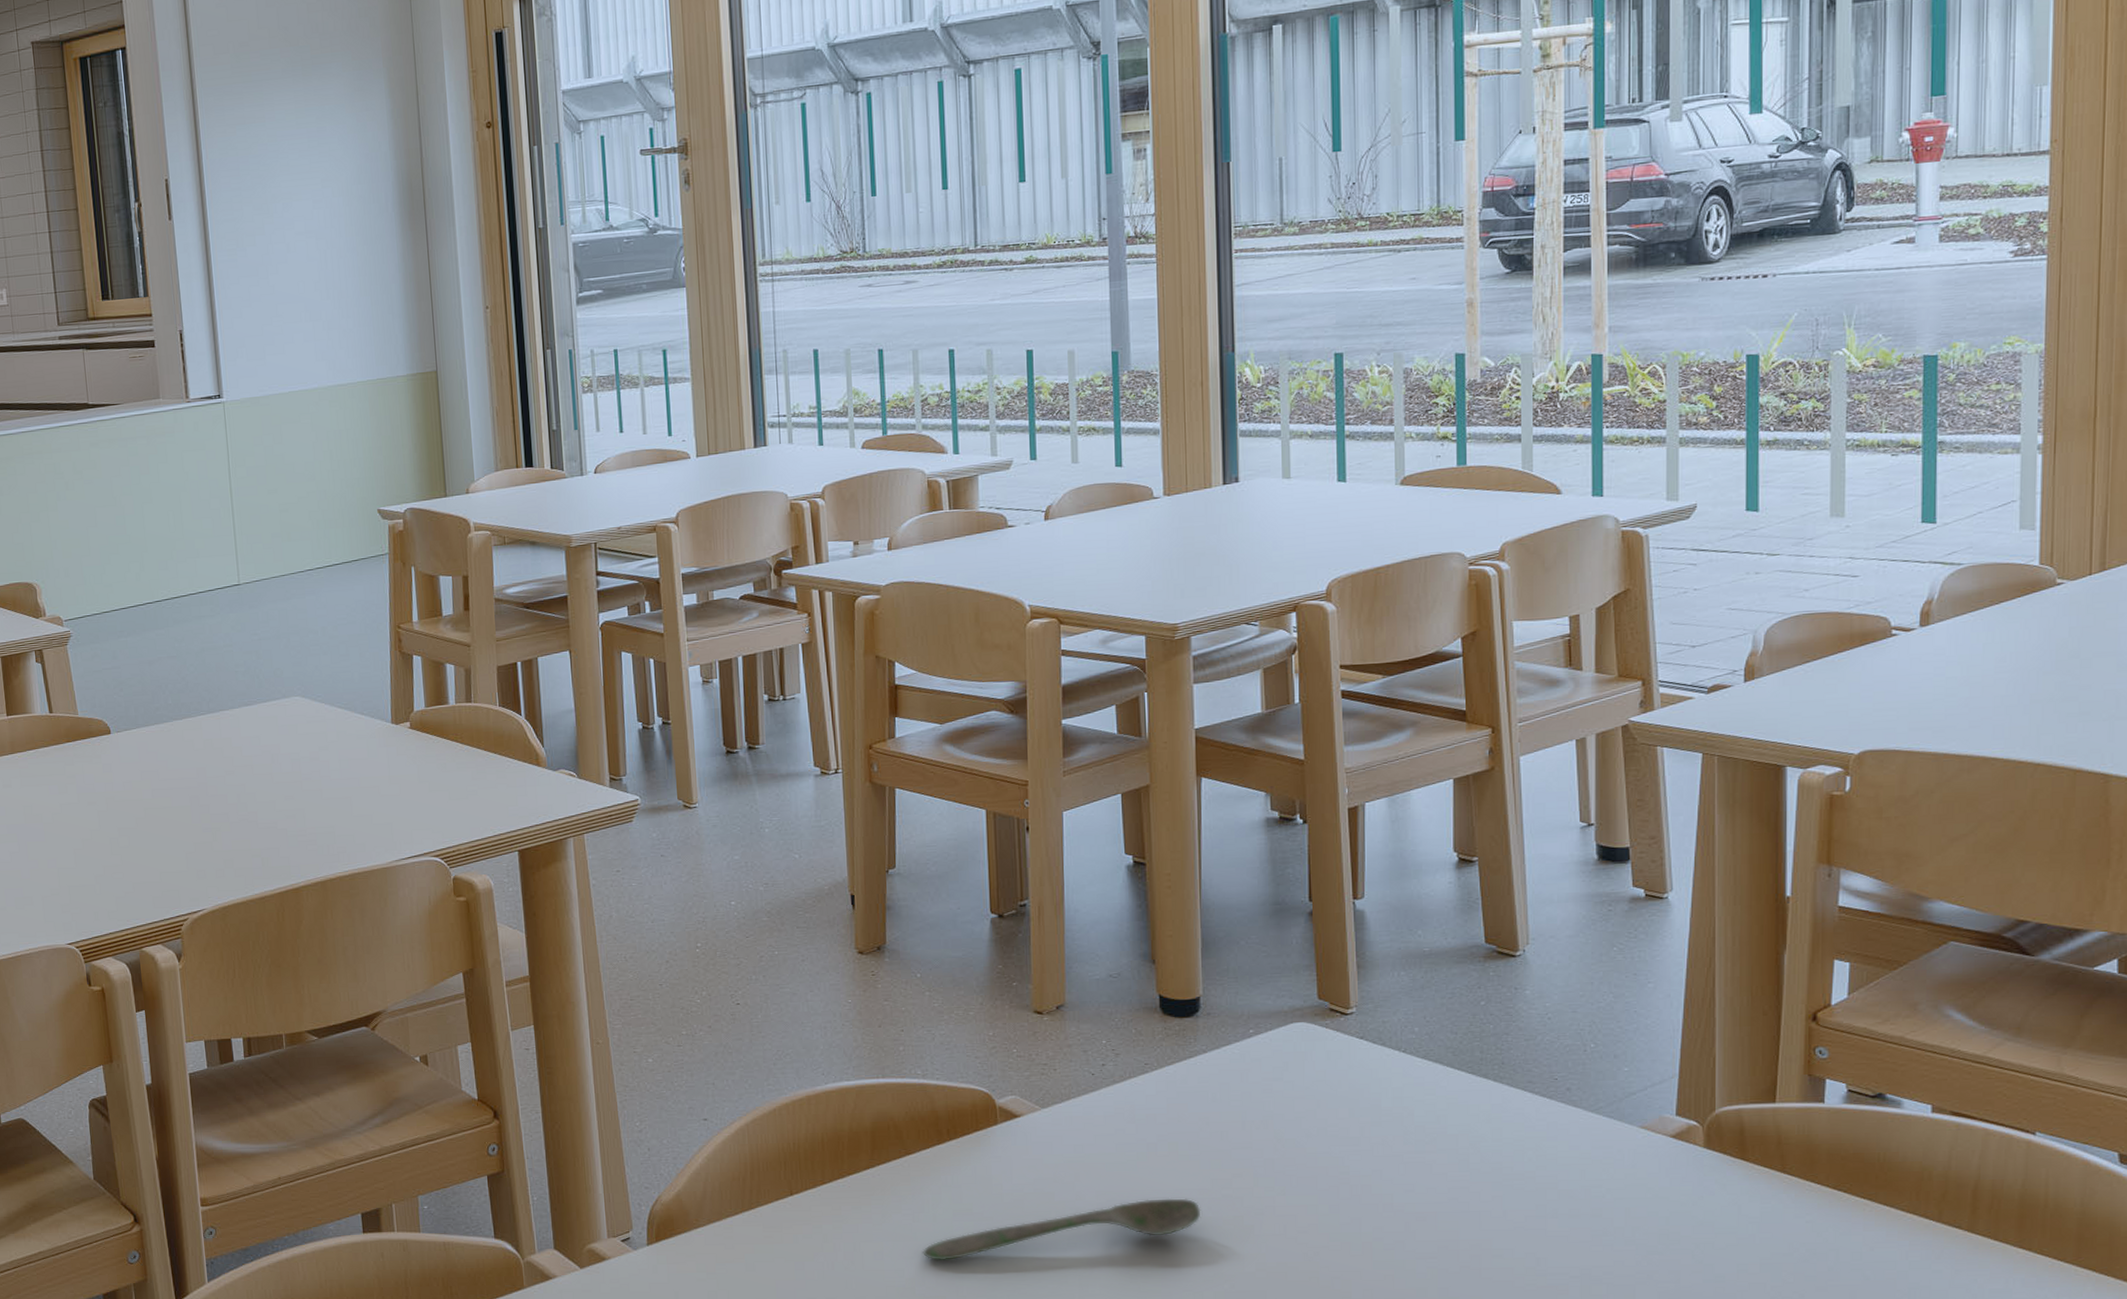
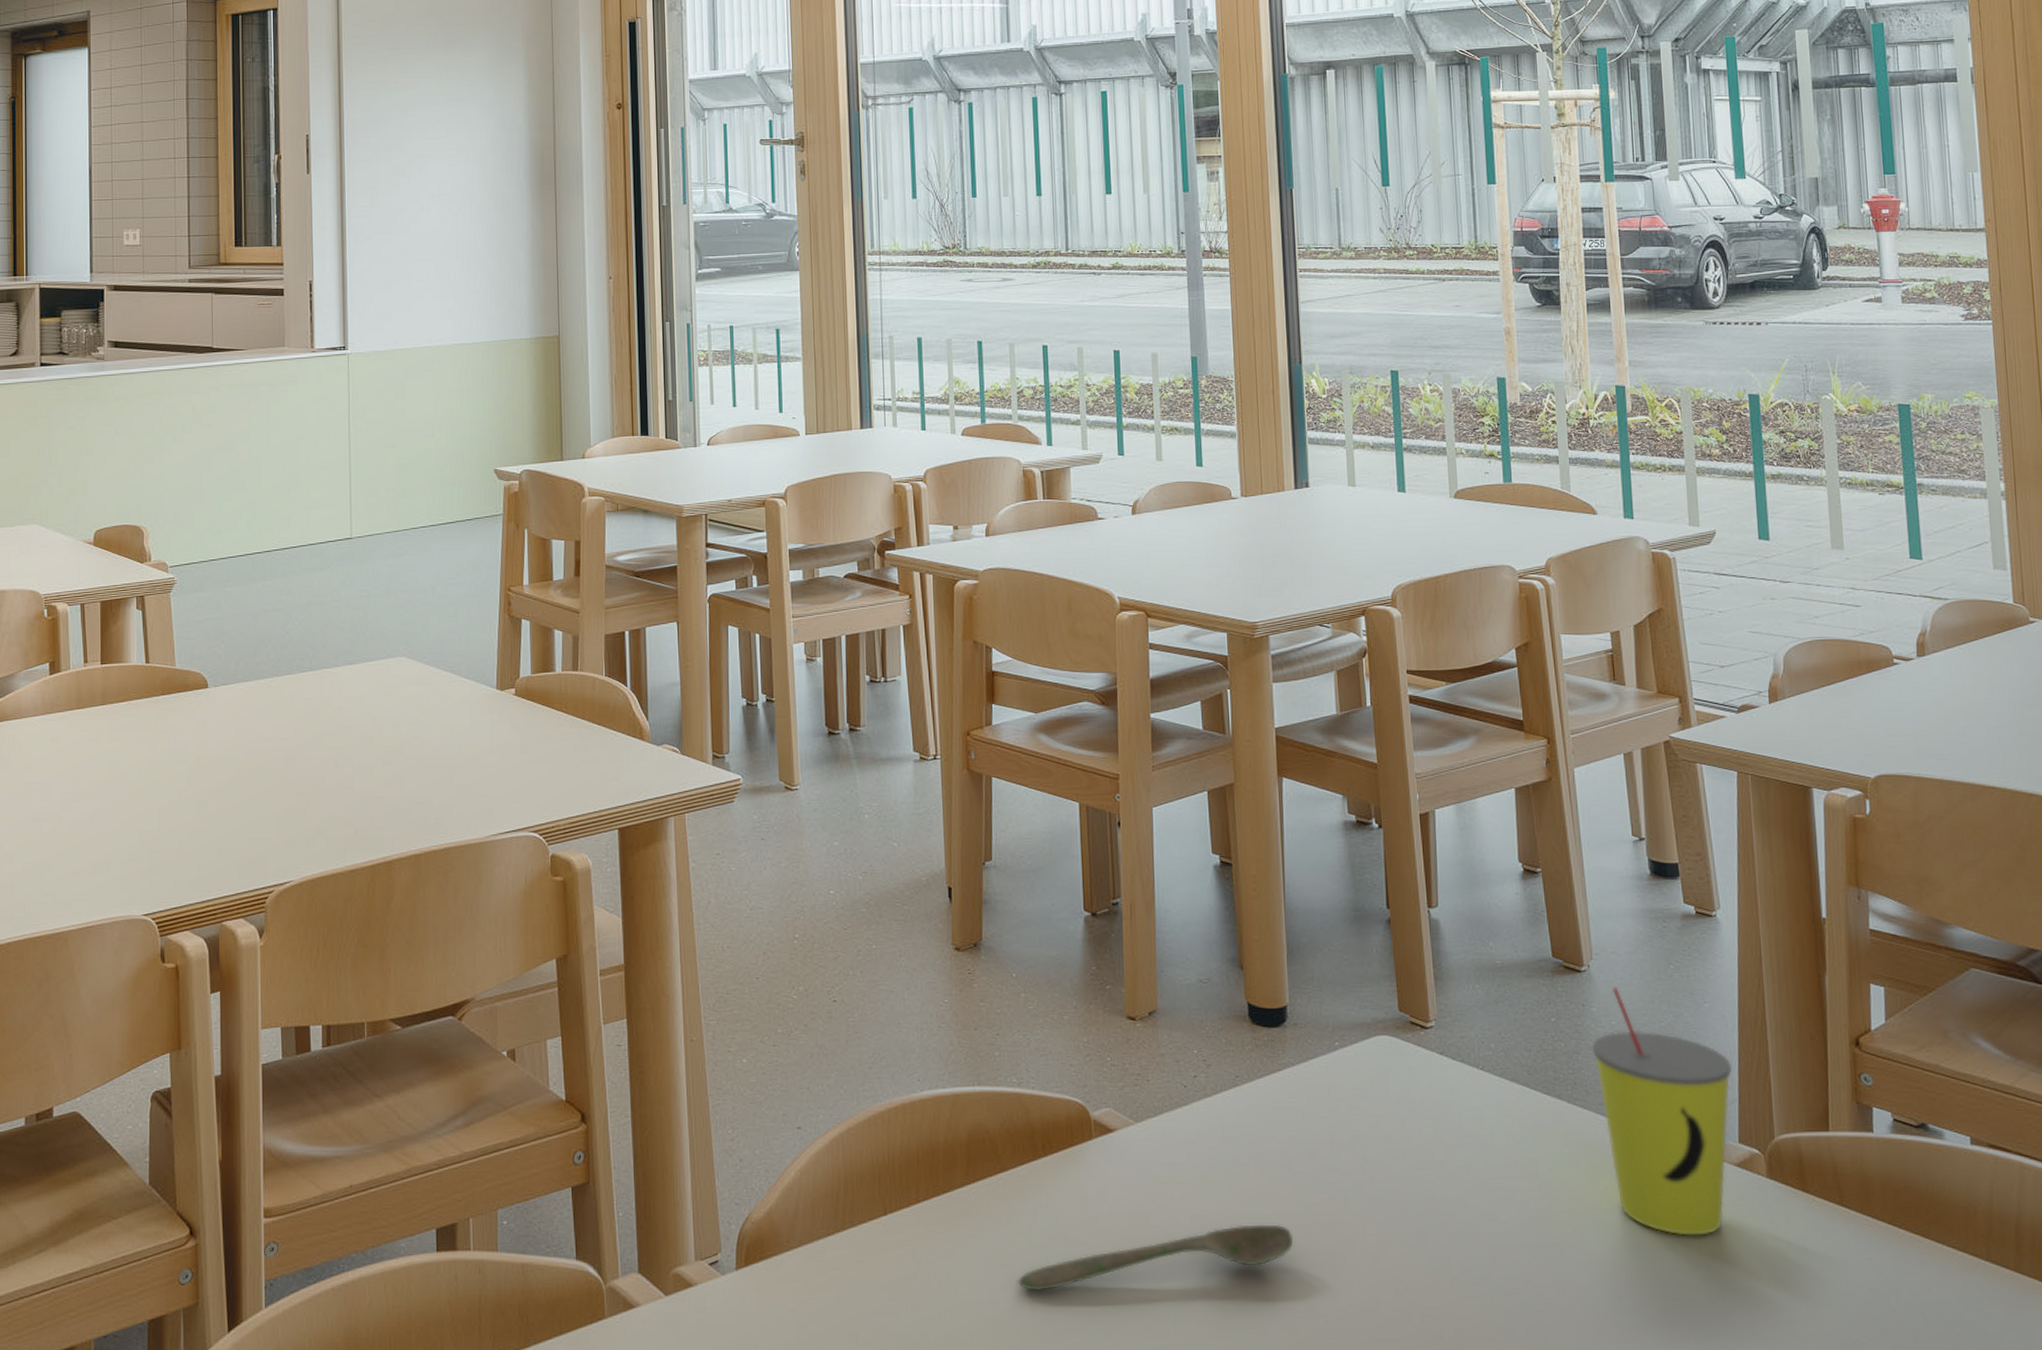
straw: none [1522,970,1675,1203] -> present [1591,987,1732,1236]

